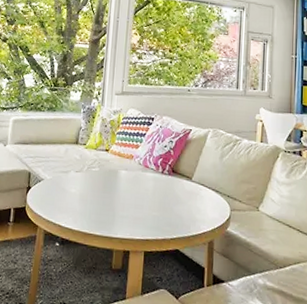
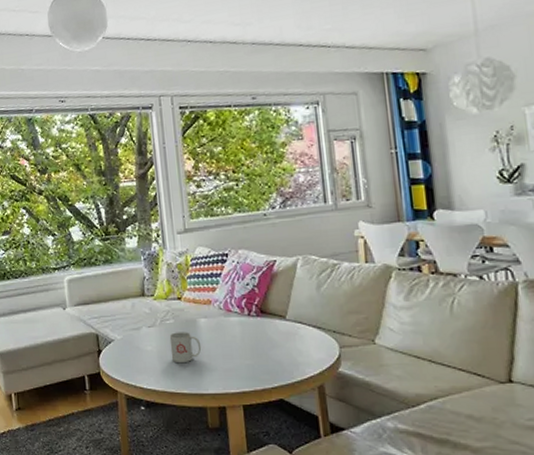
mug: none [90,179,119,208] -> present [169,332,202,364]

